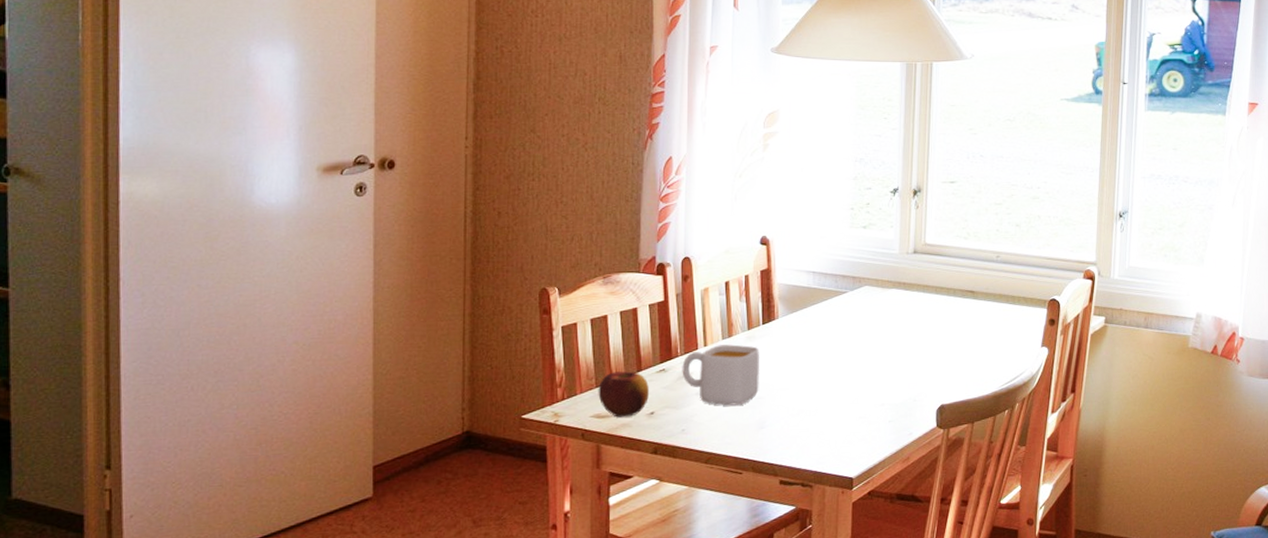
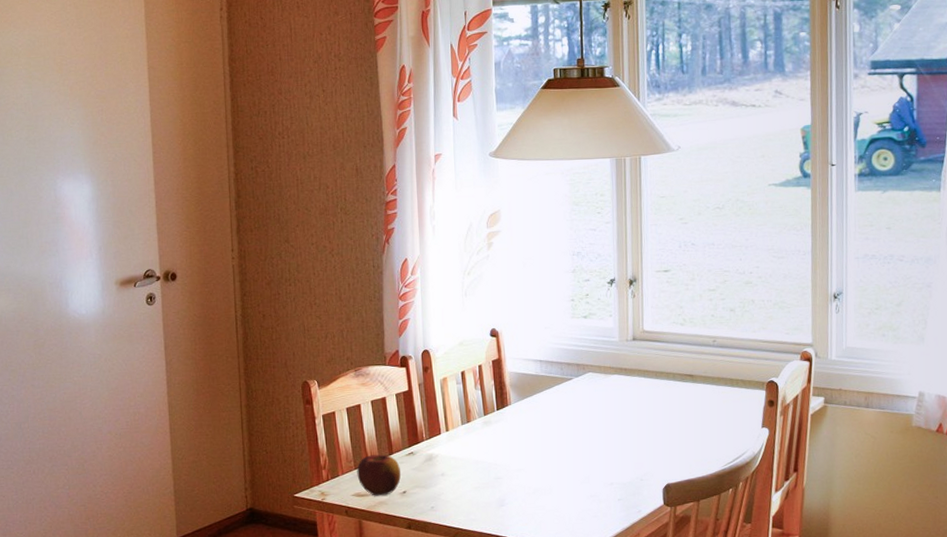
mug: present [682,344,759,406] -> none [428,429,497,485]

